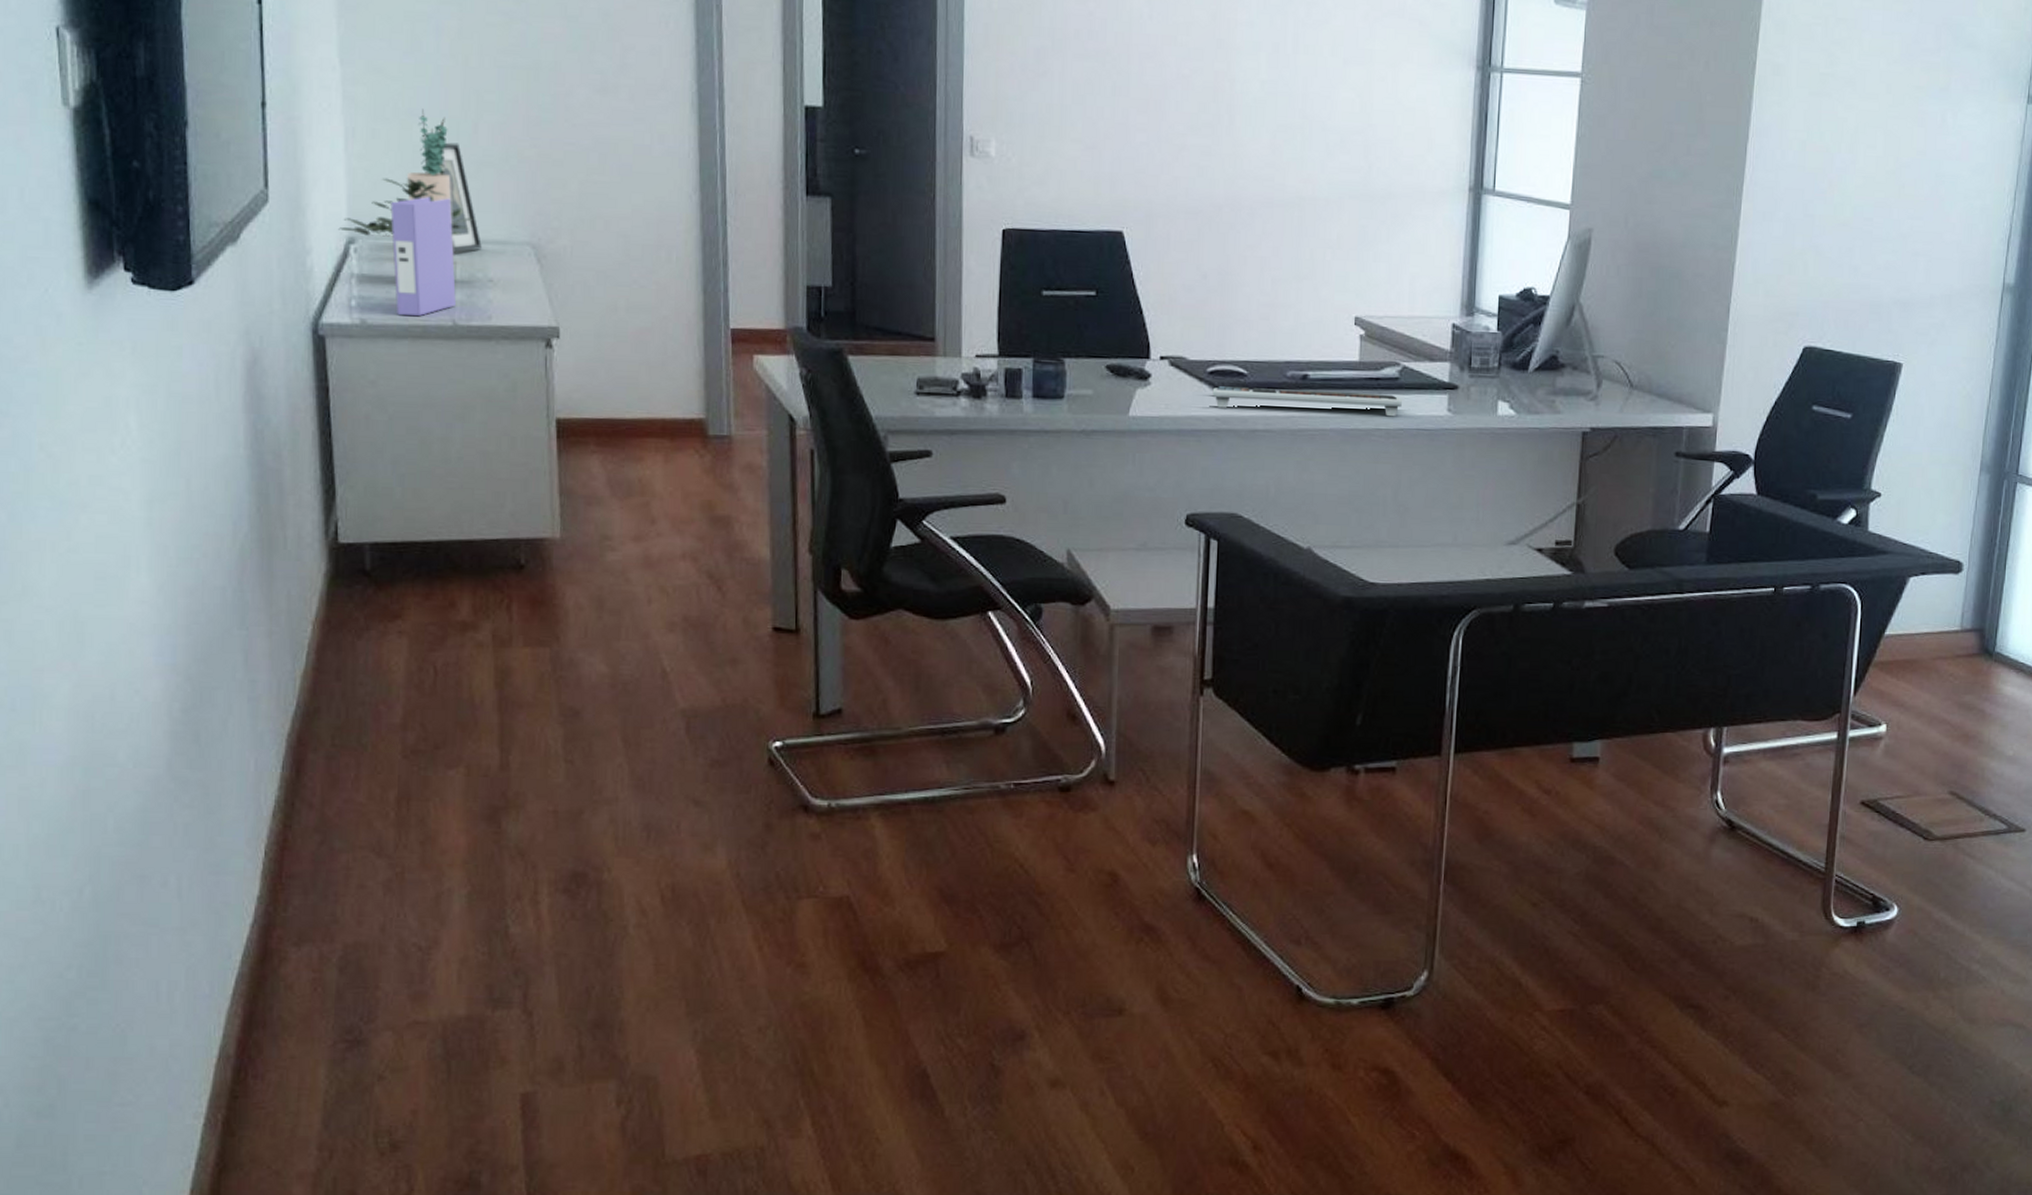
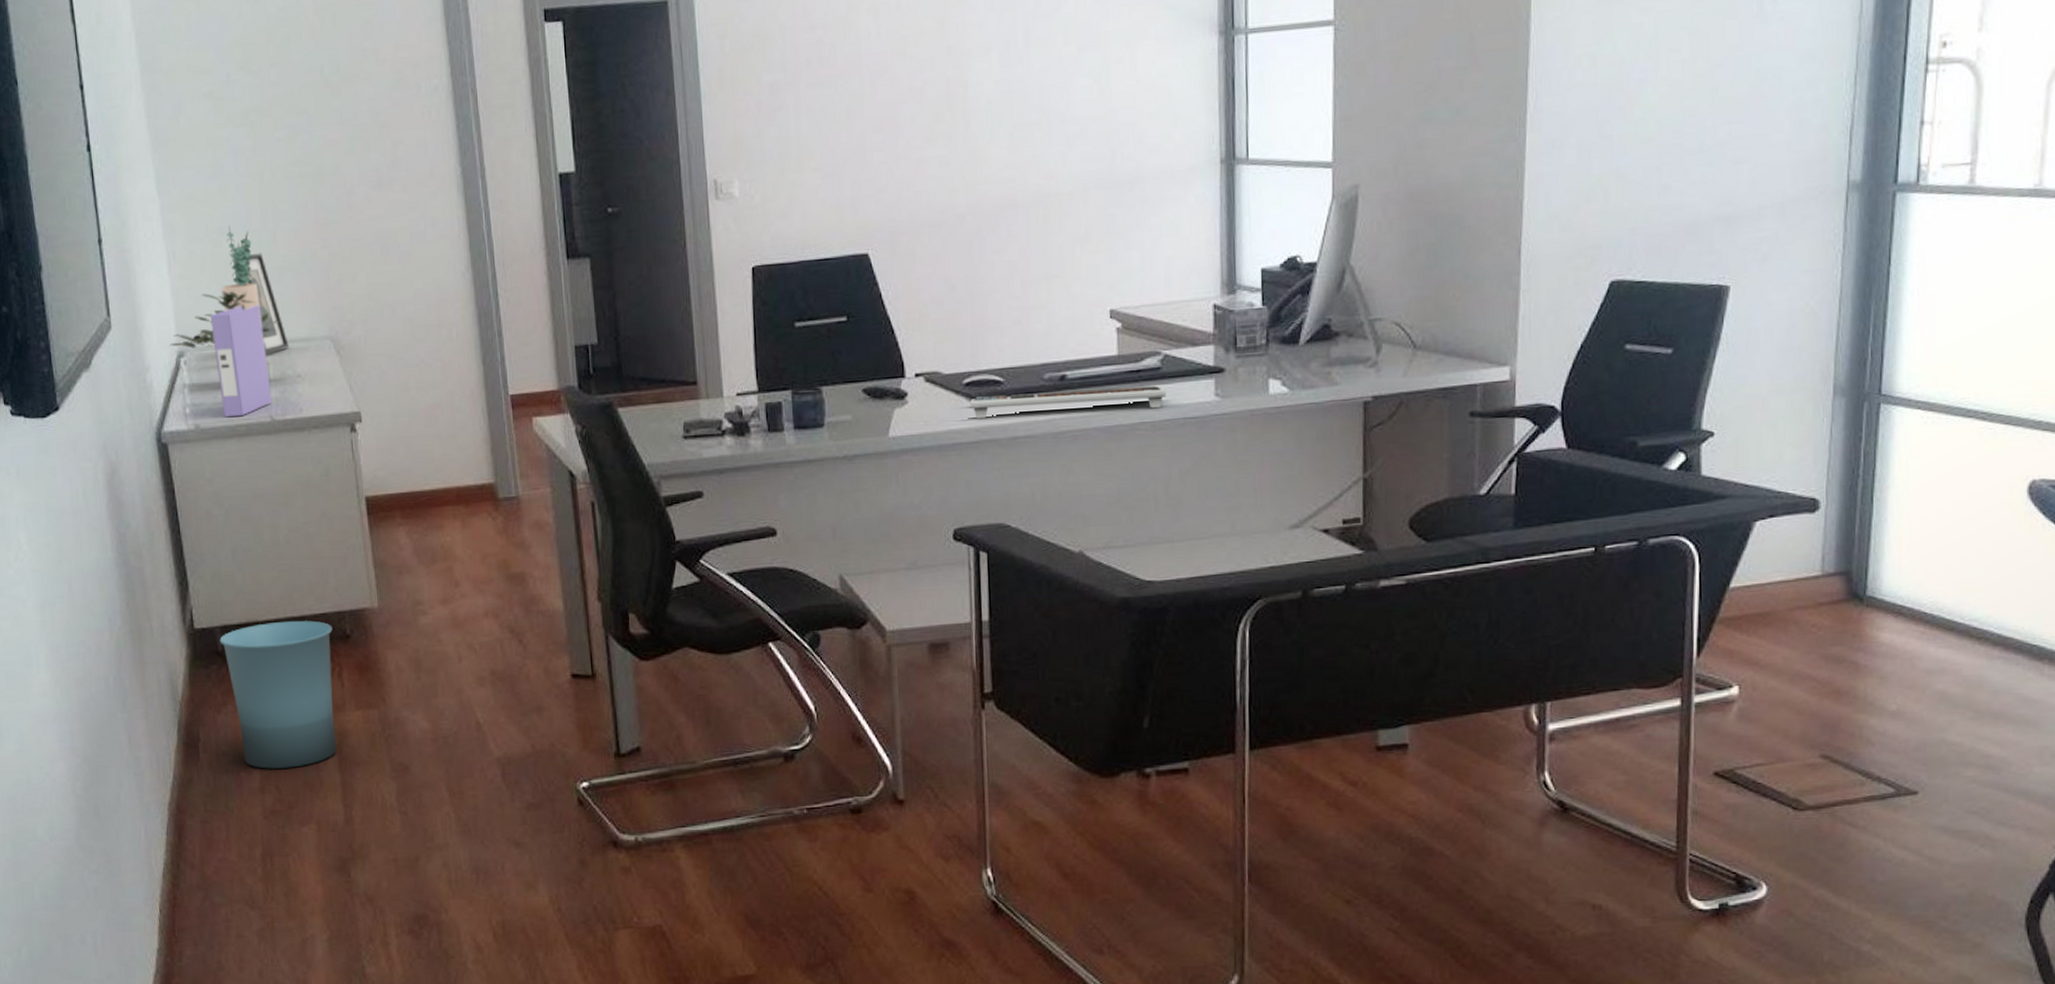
waste bin: none [368,544,505,705] -> present [219,620,337,769]

